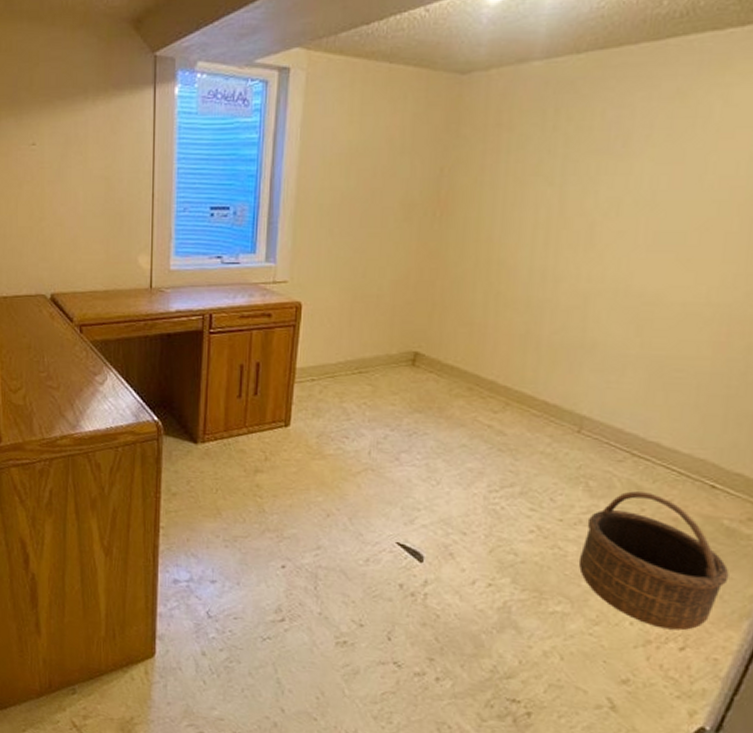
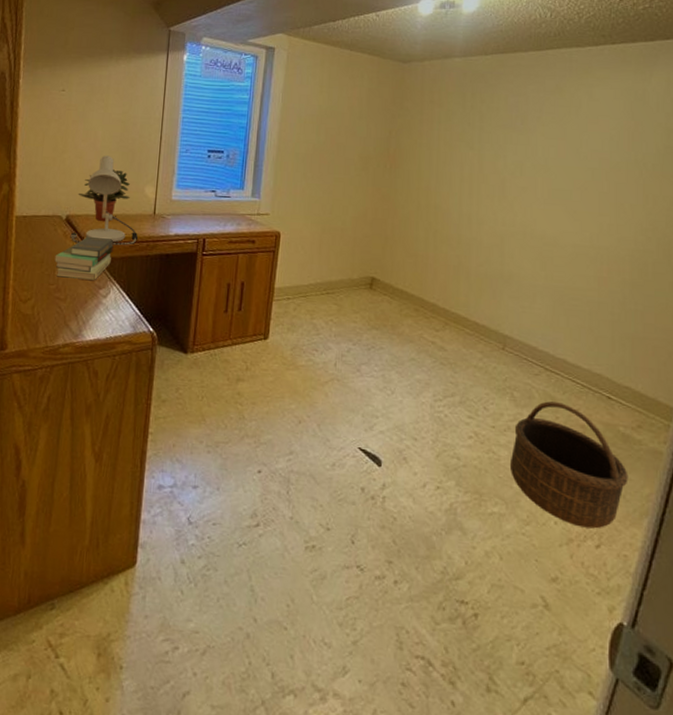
books: none [43,316,107,366] -> present [54,236,114,280]
desk lamp: none [57,221,133,326] -> present [70,155,138,246]
potted plant: none [61,237,121,299] -> present [78,169,130,221]

